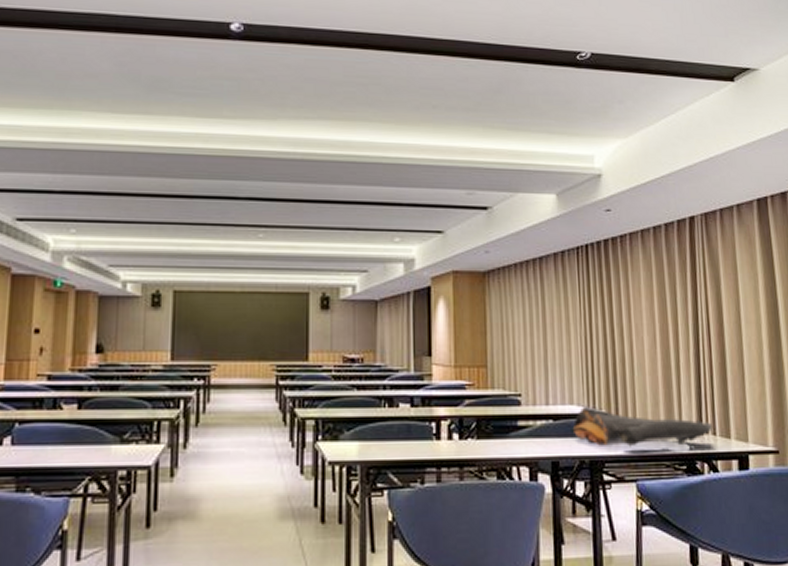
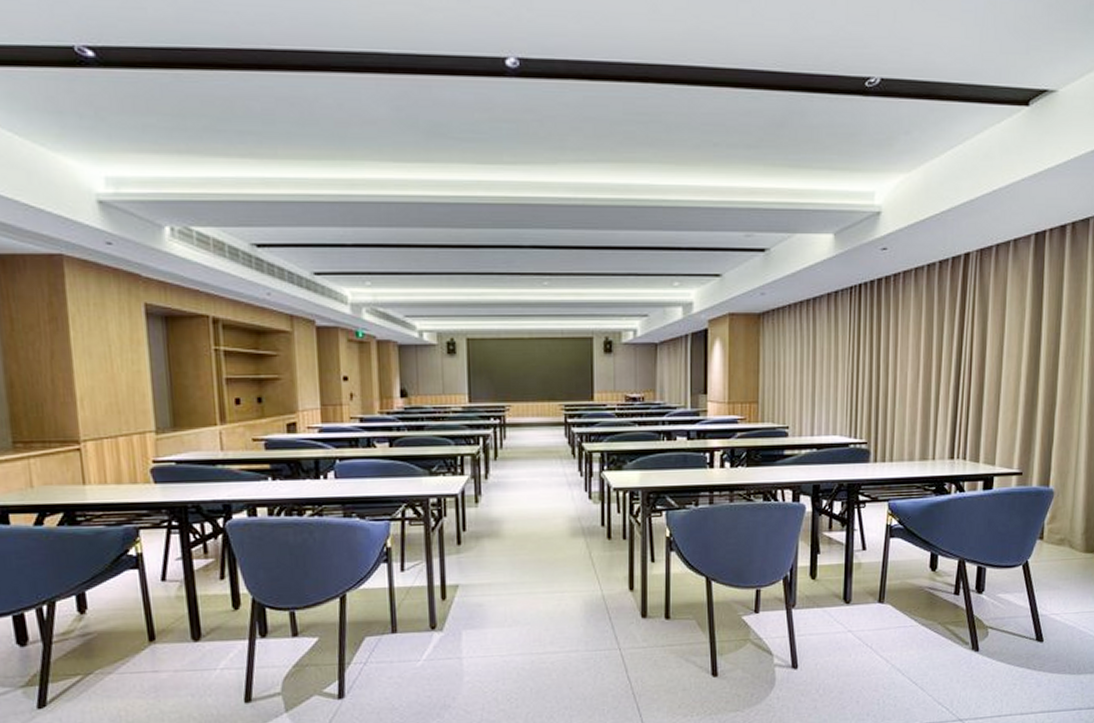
overcoat: present [572,407,714,447] -> none [834,437,964,472]

